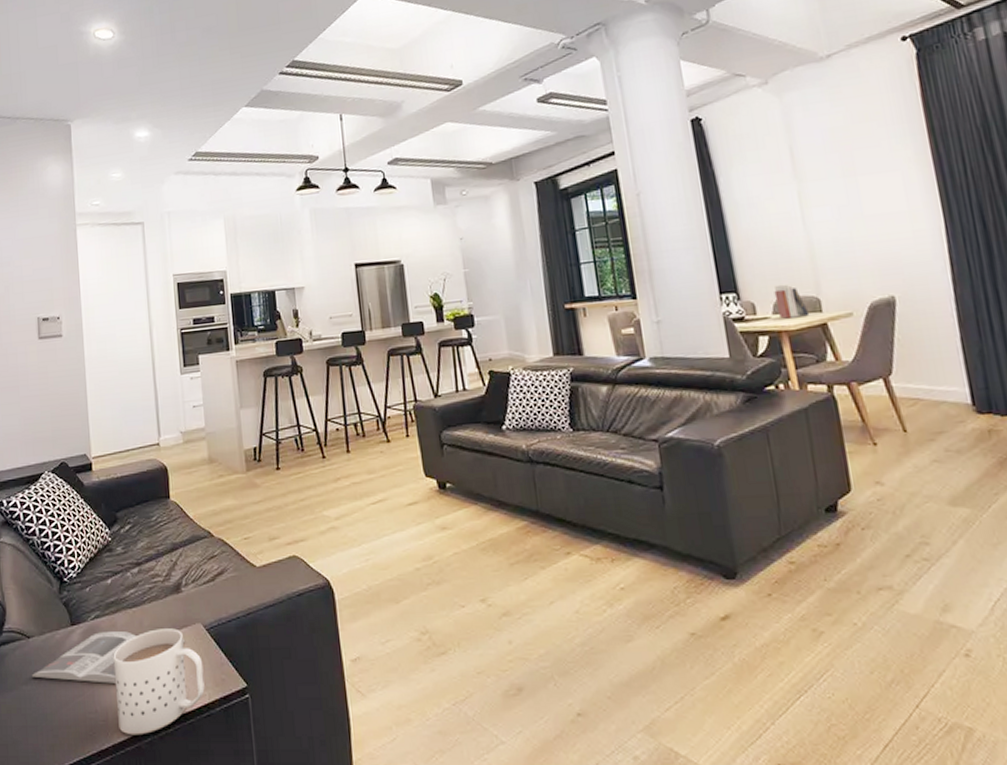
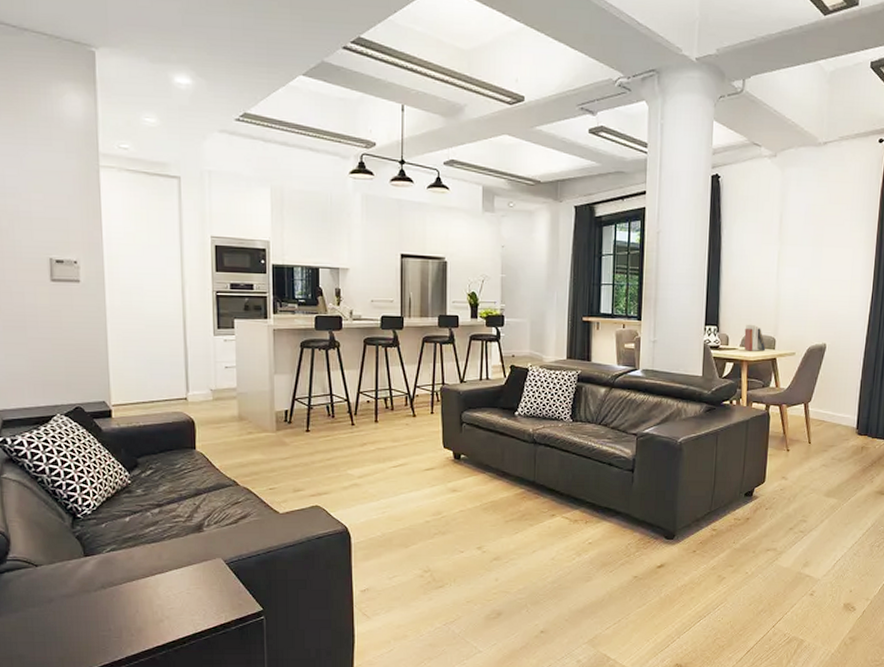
magazine: present [31,631,186,684] -> none [39,563,205,607]
mug: present [113,628,205,736] -> none [129,562,222,649]

